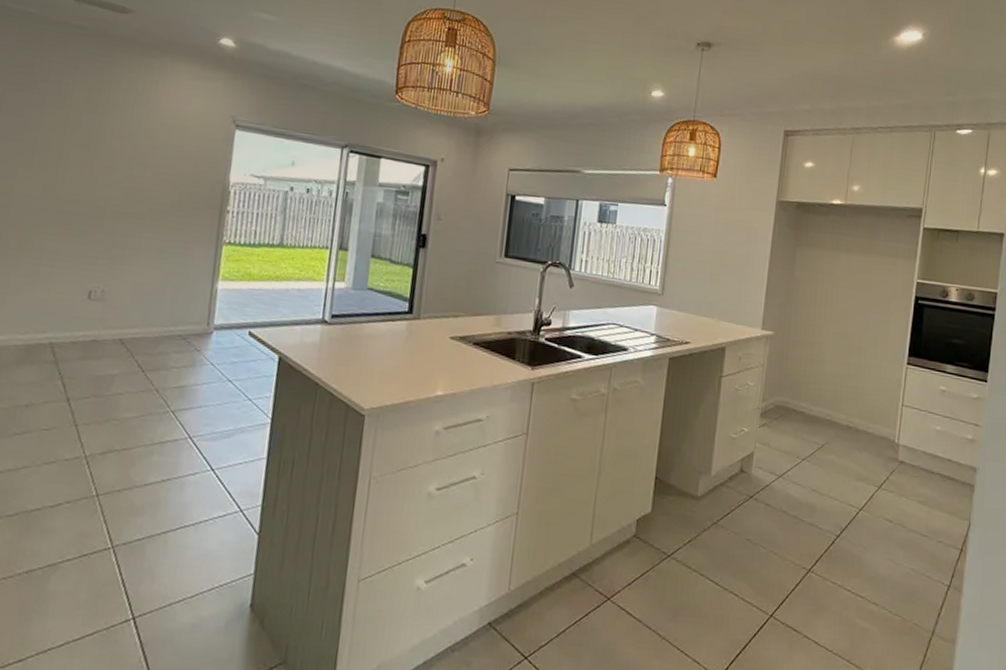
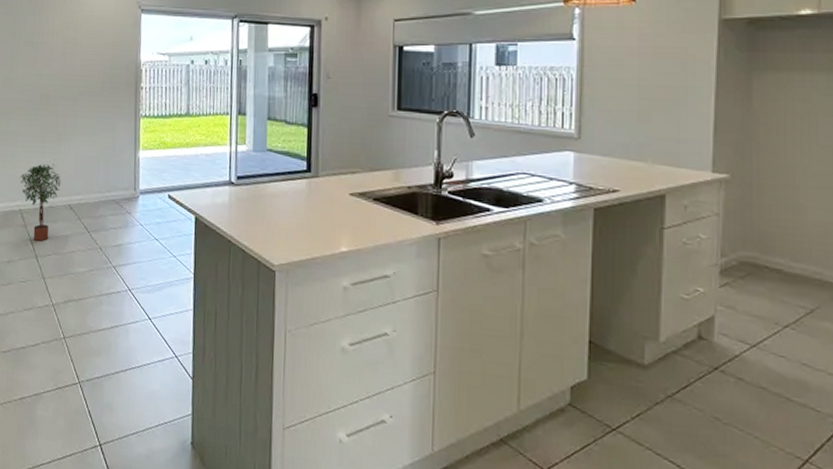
potted tree: none [54,290,112,382] -> present [20,164,61,241]

